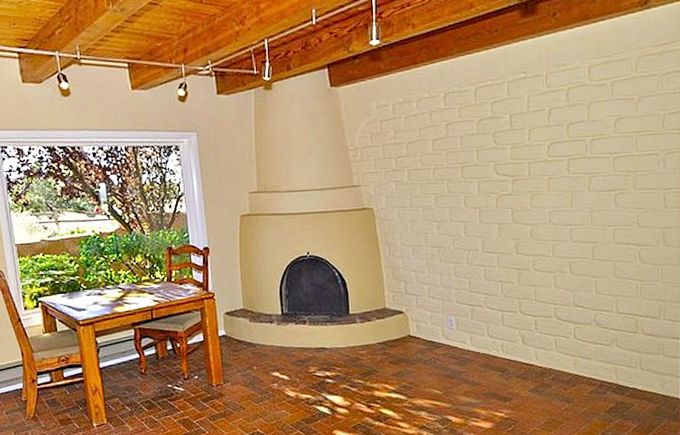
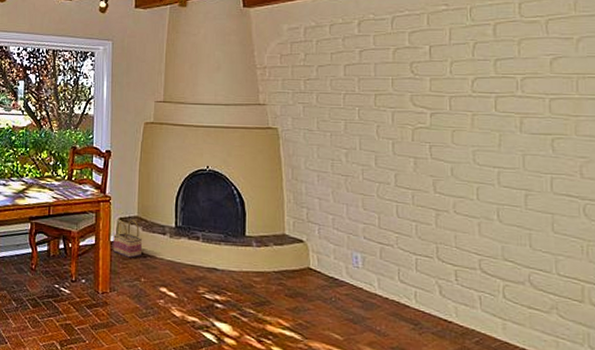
basket: none [221,312,251,349] -> present [113,219,142,258]

